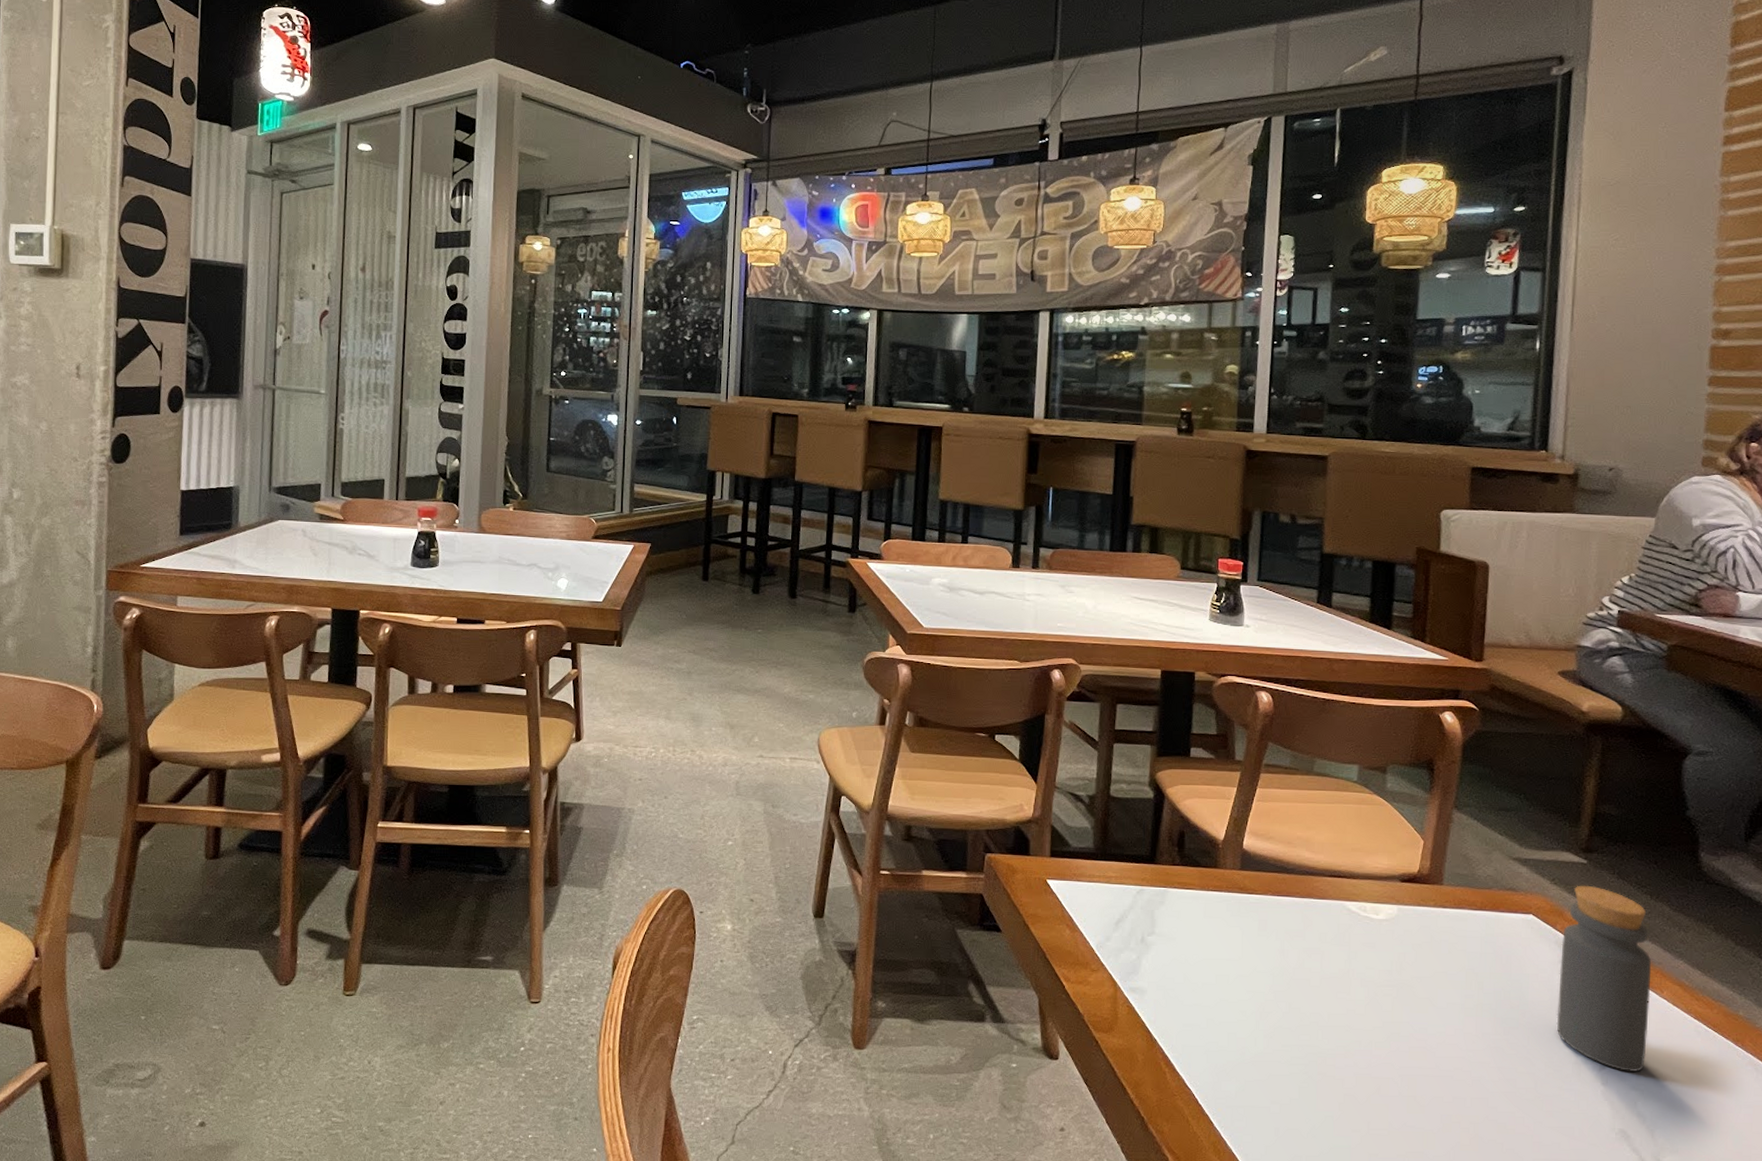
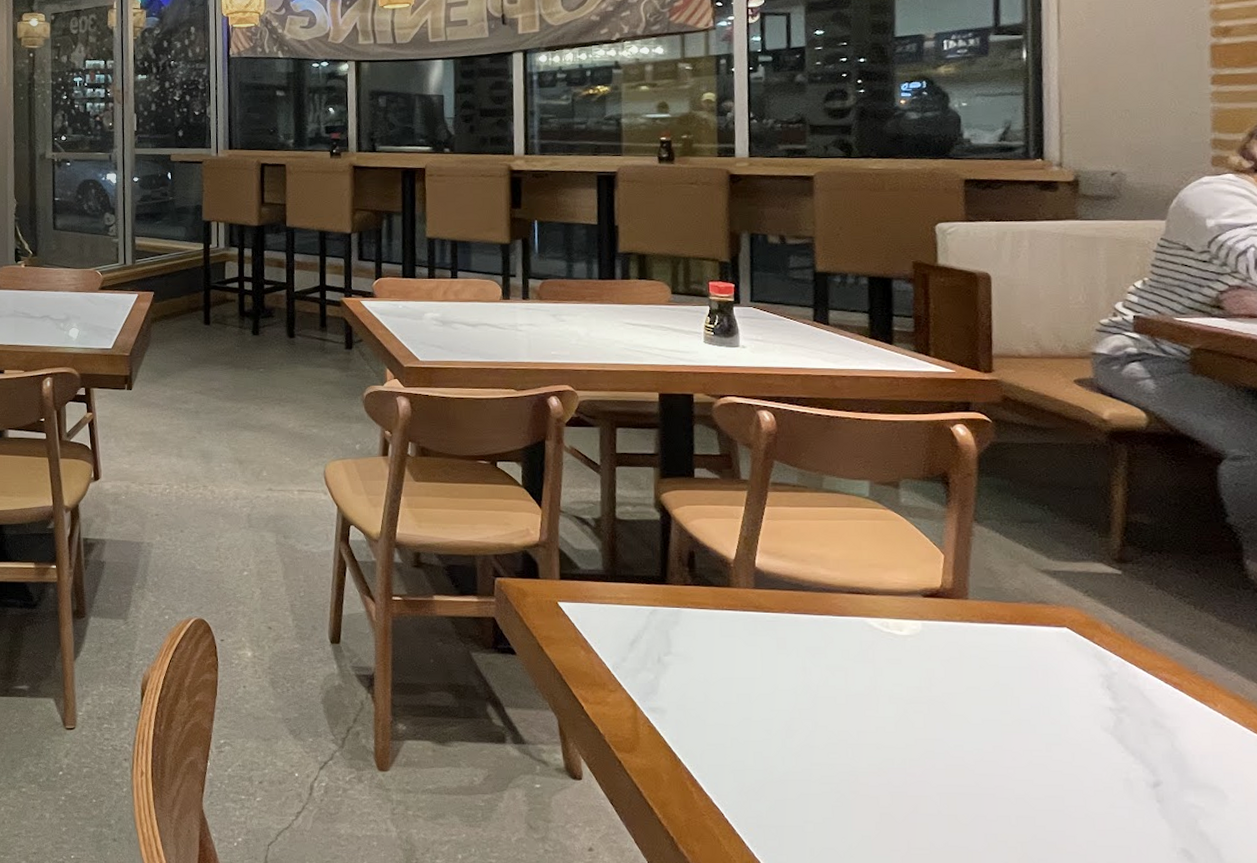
bottle: present [1556,885,1652,1073] -> none [1101,596,1204,789]

